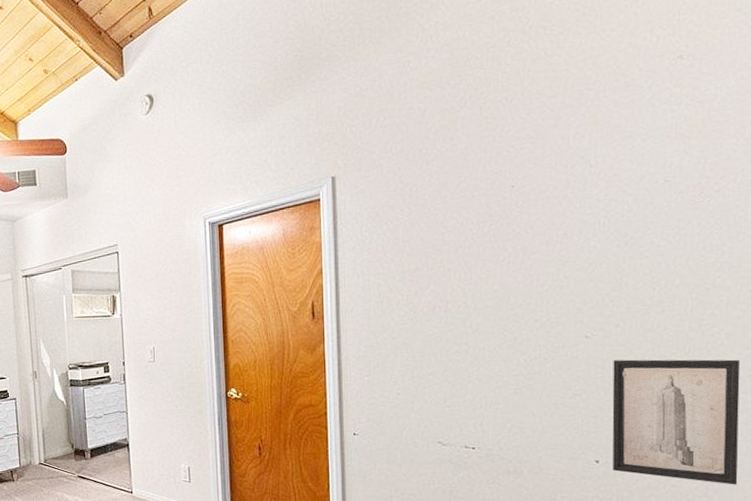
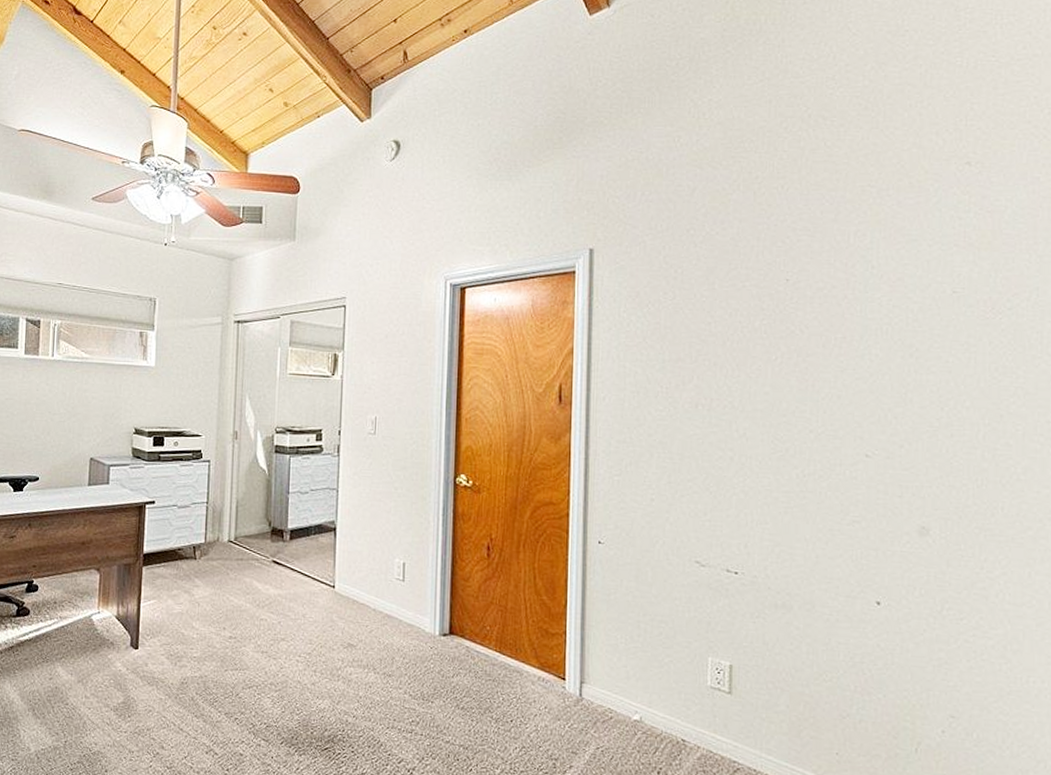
wall art: present [612,359,741,485] -> none [895,486,1040,647]

